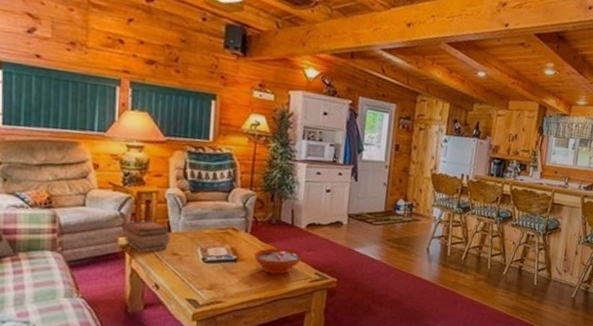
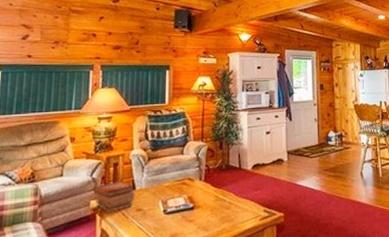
decorative bowl: present [253,248,303,274] -> none [208,191,251,217]

